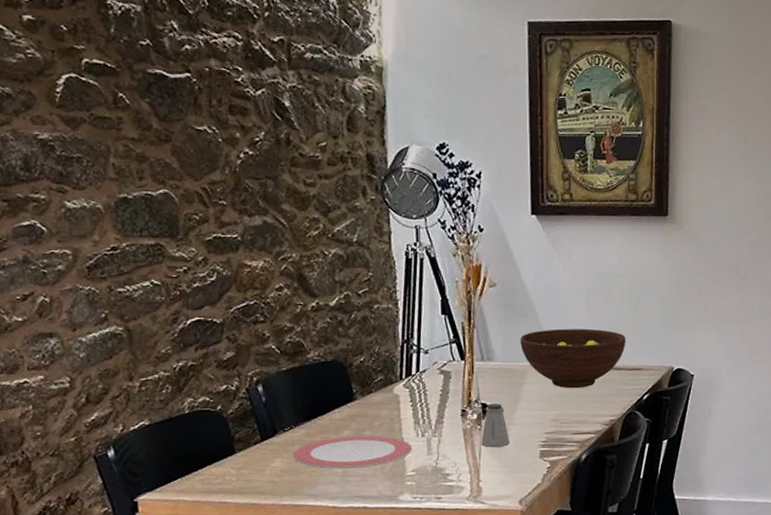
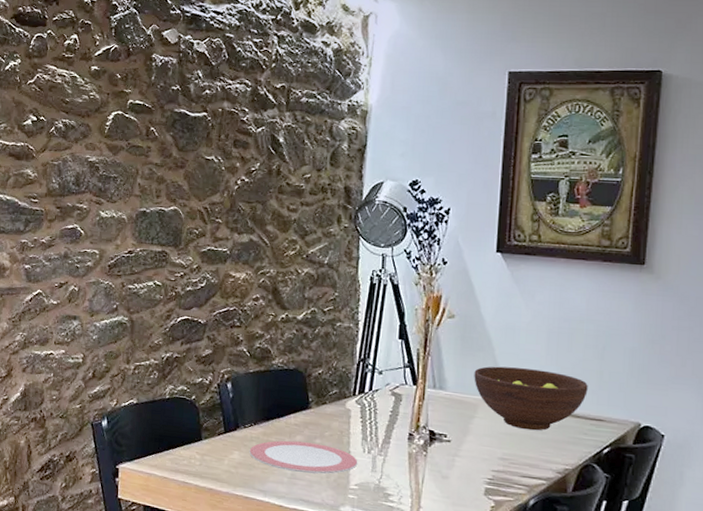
saltshaker: present [481,403,510,447] -> none [425,432,455,477]

